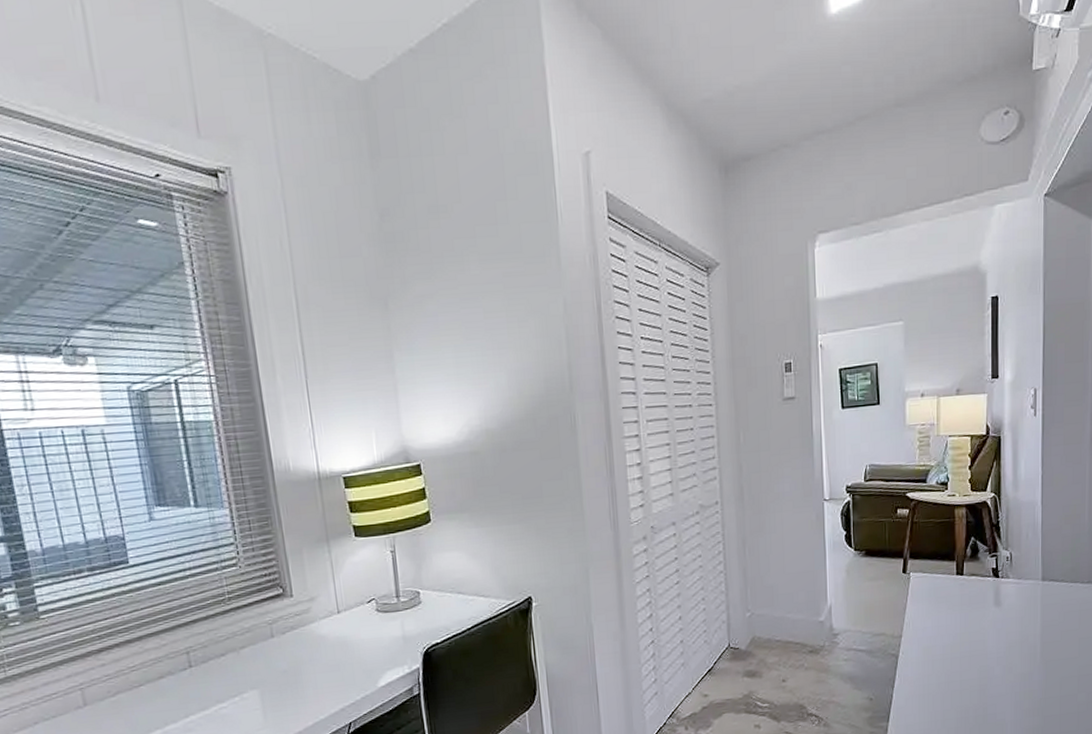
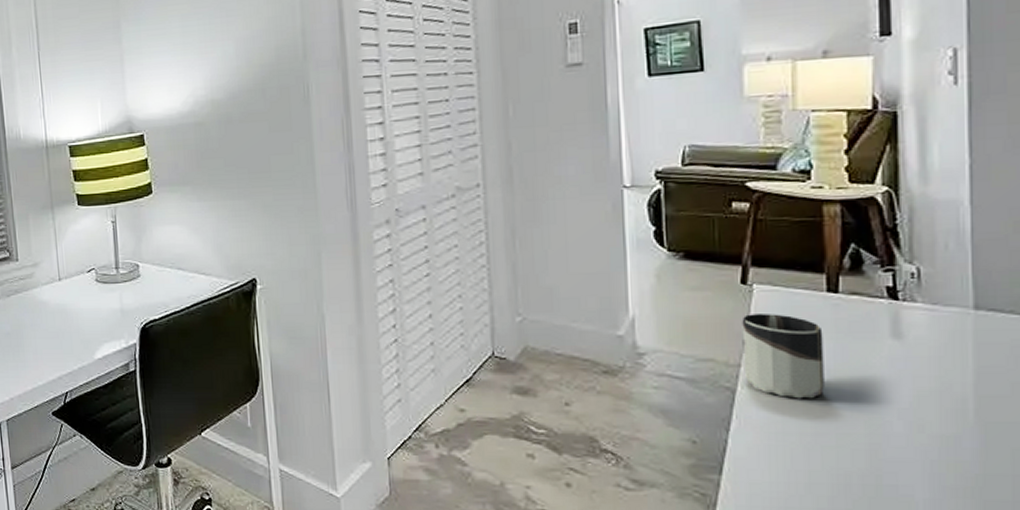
cup: none [903,594,954,658] -> present [742,314,825,399]

